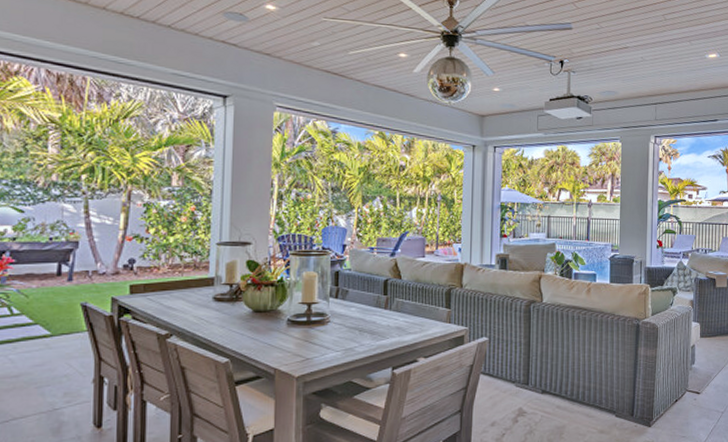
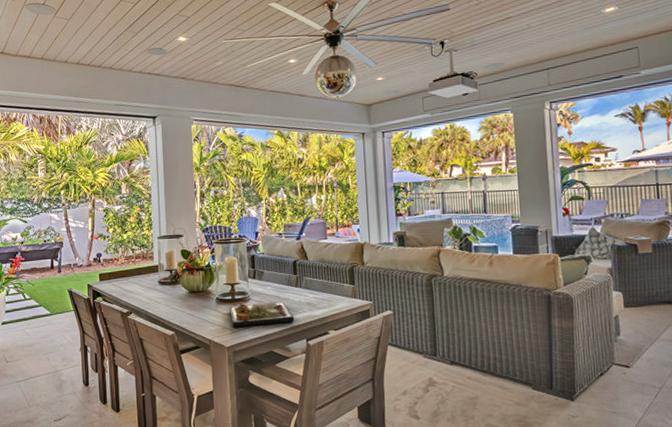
dinner plate: none [303,325,381,354] -> present [229,302,295,328]

